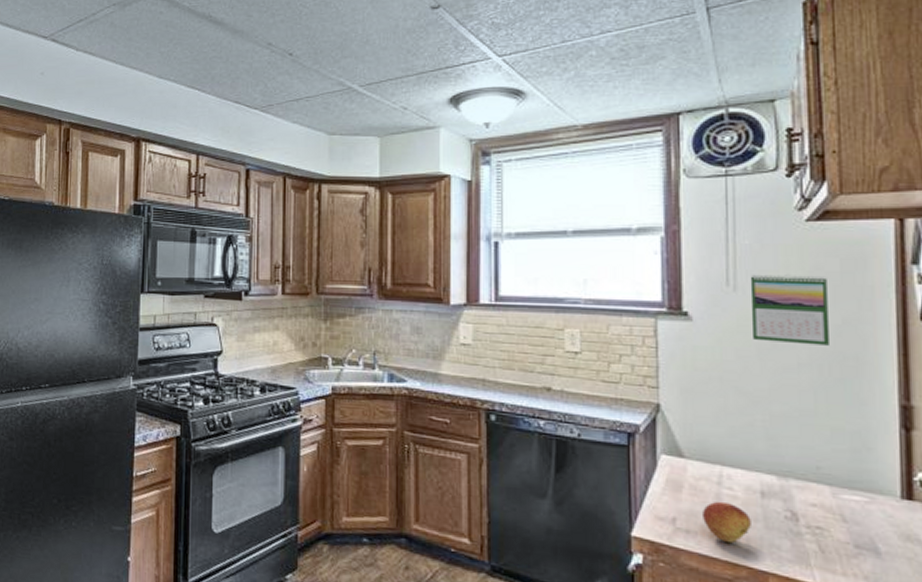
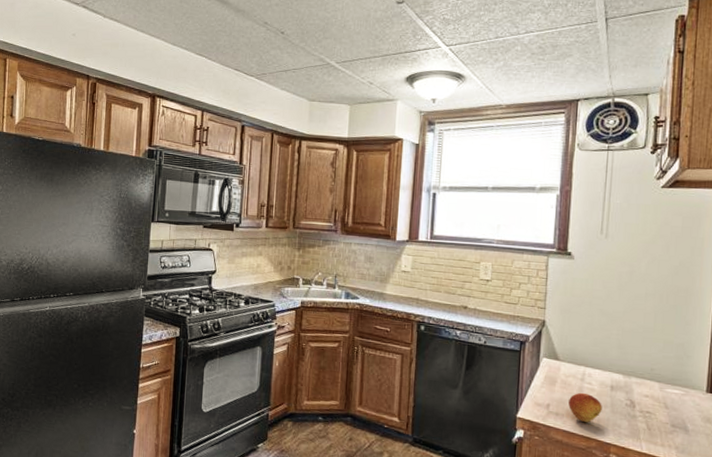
calendar: present [750,274,829,346] -> none [616,226,672,281]

